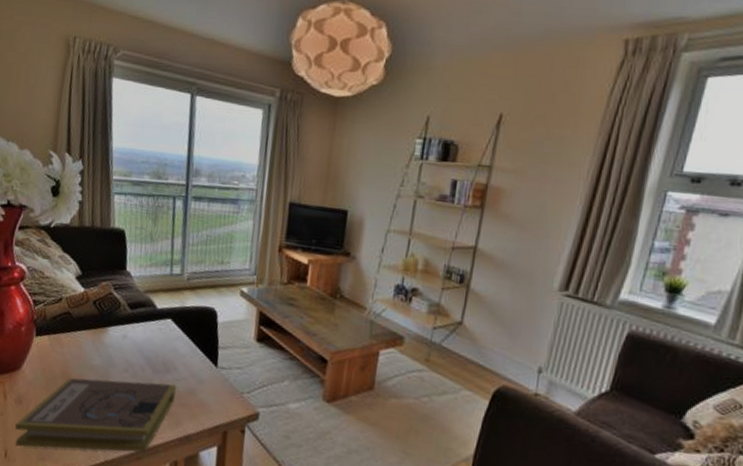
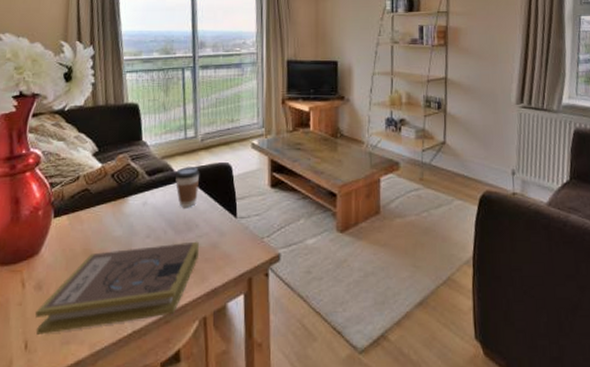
coffee cup: none [157,305,184,348] -> present [175,167,200,207]

